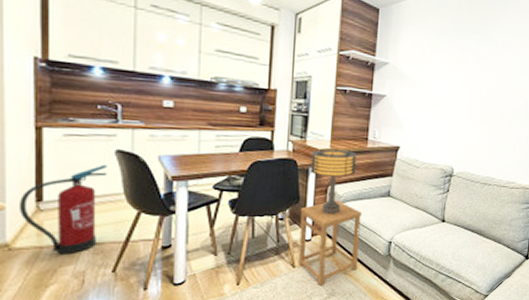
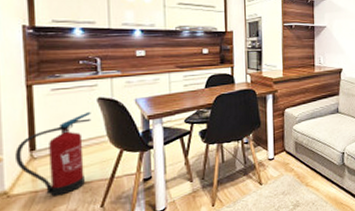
side table: present [298,200,363,287] -> none [262,121,317,200]
table lamp: present [310,149,357,215] -> none [267,76,307,135]

